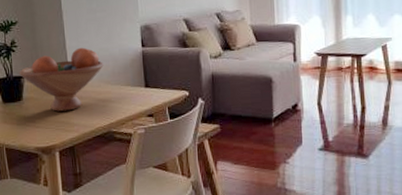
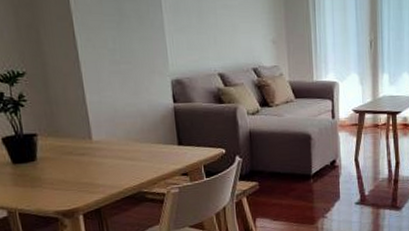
fruit bowl: present [19,47,104,112] -> none [30,102,131,172]

